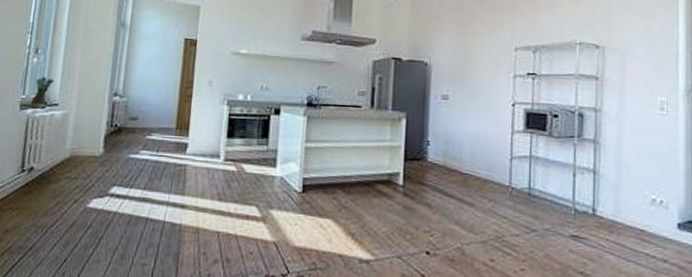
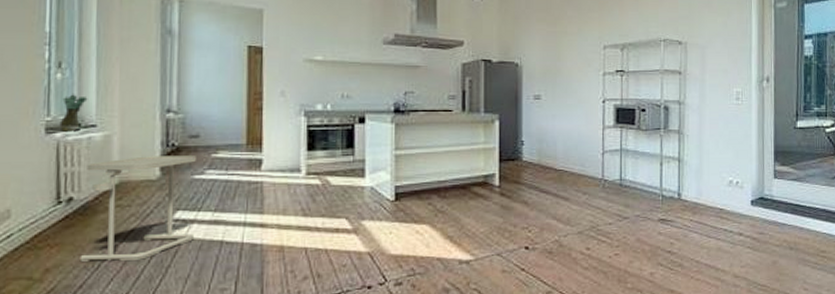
side table: none [32,134,135,230] -> present [79,156,197,262]

